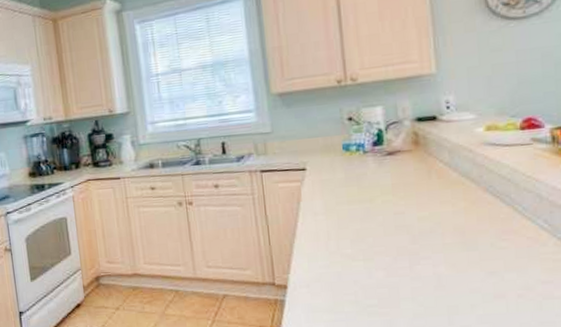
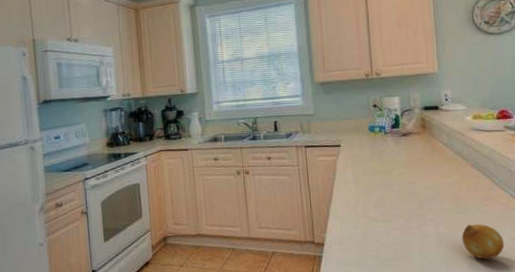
fruit: none [470,263,531,308] -> present [462,224,505,260]

